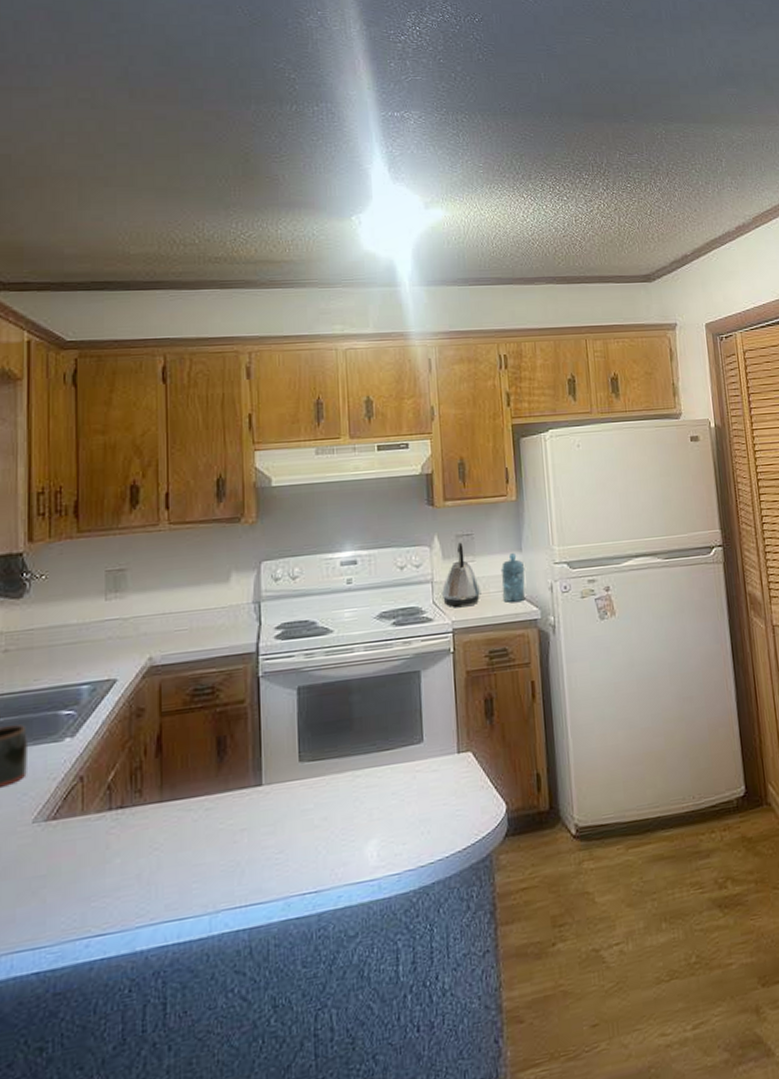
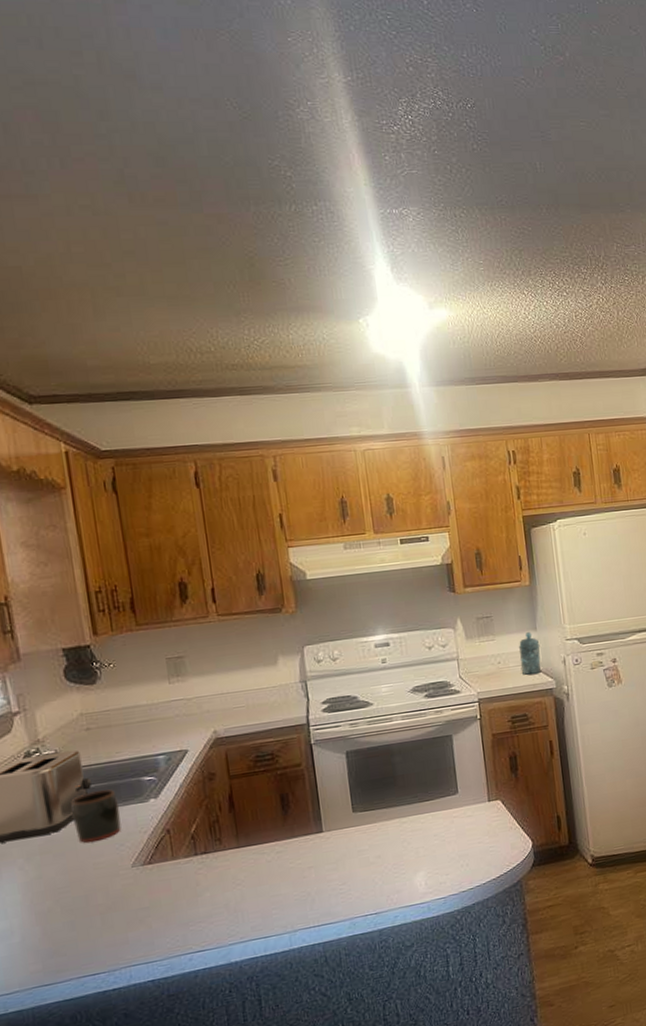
kettle: present [441,542,481,608] -> none [466,624,502,681]

